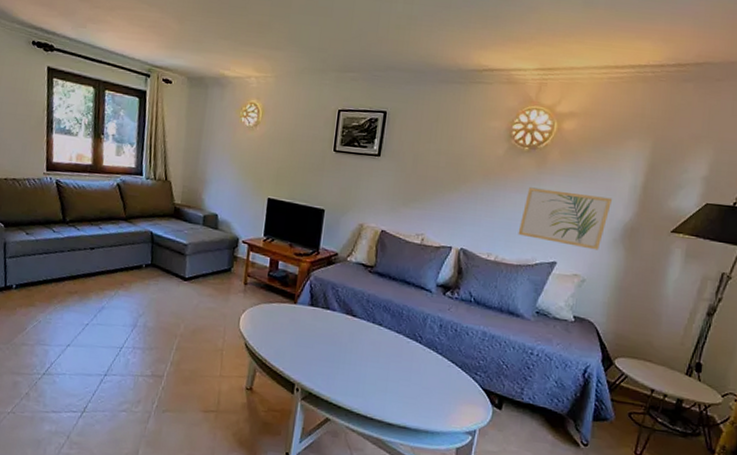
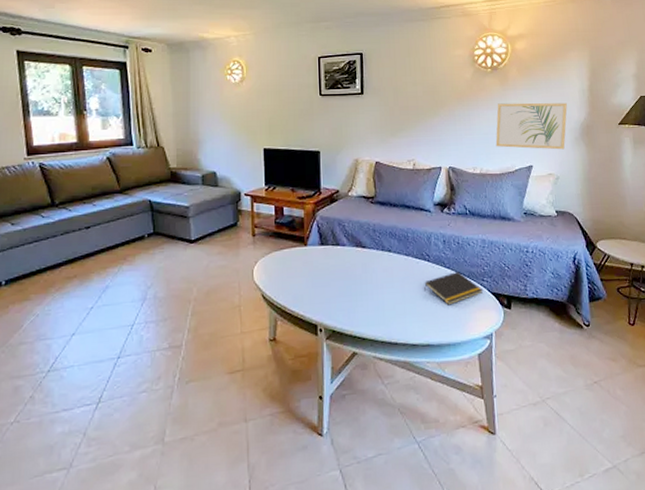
notepad: none [410,359,475,393] -> present [424,272,484,305]

